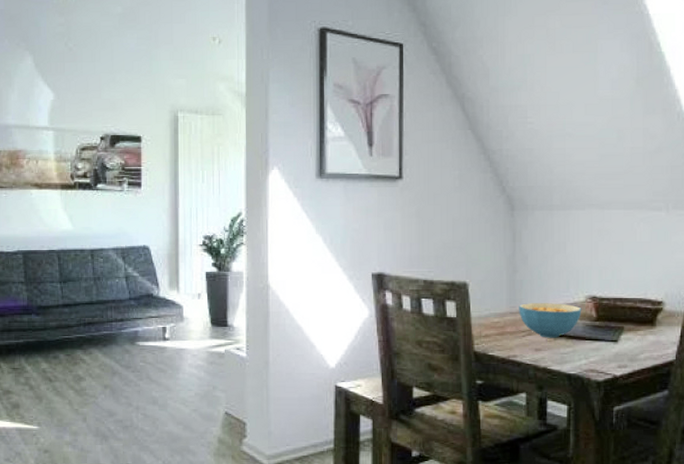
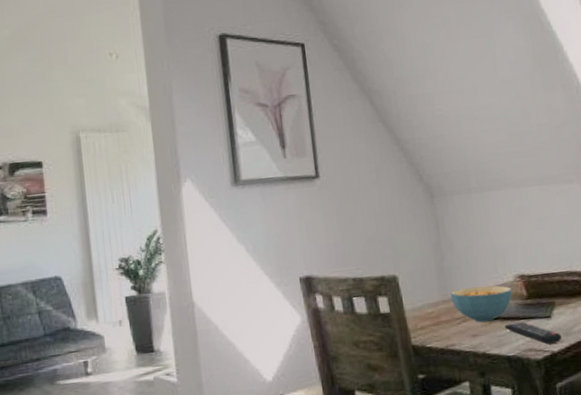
remote control: none [569,343,626,367] -> present [504,322,562,344]

